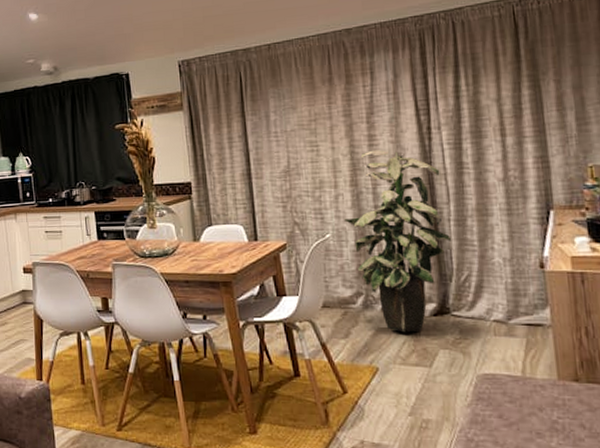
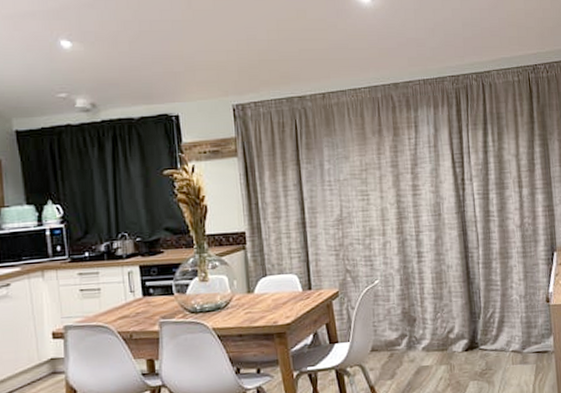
indoor plant: present [344,150,452,333] -> none [391,199,481,369]

